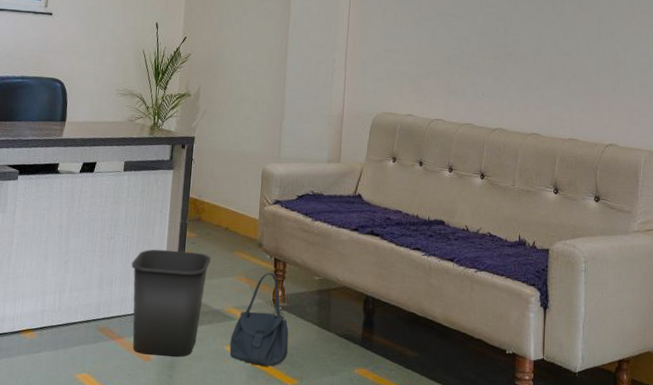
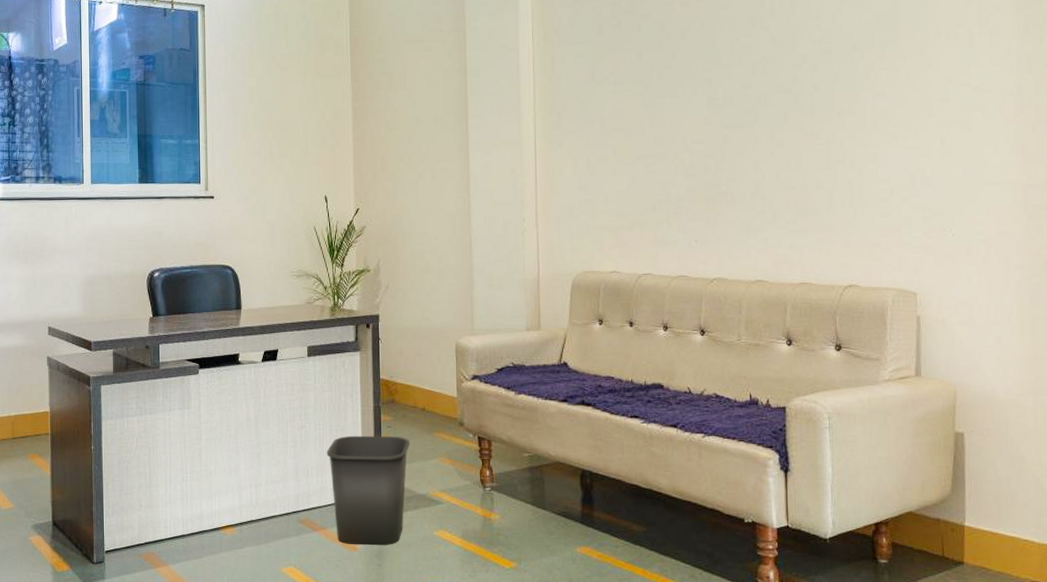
handbag: present [229,272,289,367] -> none [439,452,502,550]

